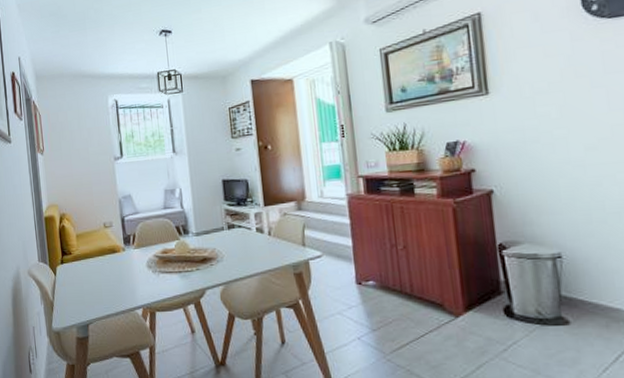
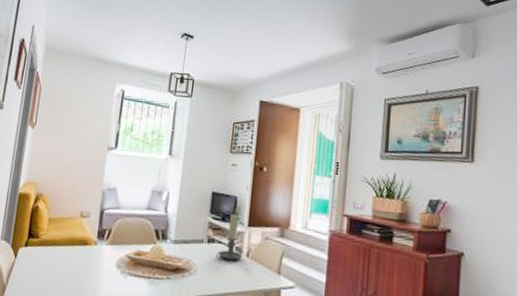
candle holder: none [238,197,265,243] -> present [215,214,243,261]

